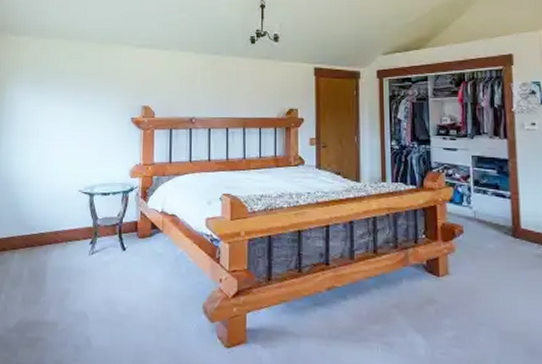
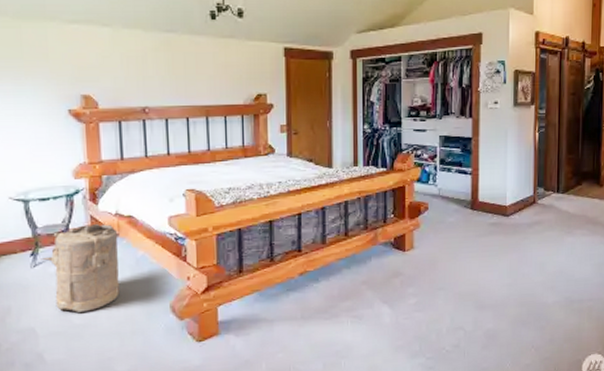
laundry hamper: none [96,219,162,302] -> present [39,223,119,312]

